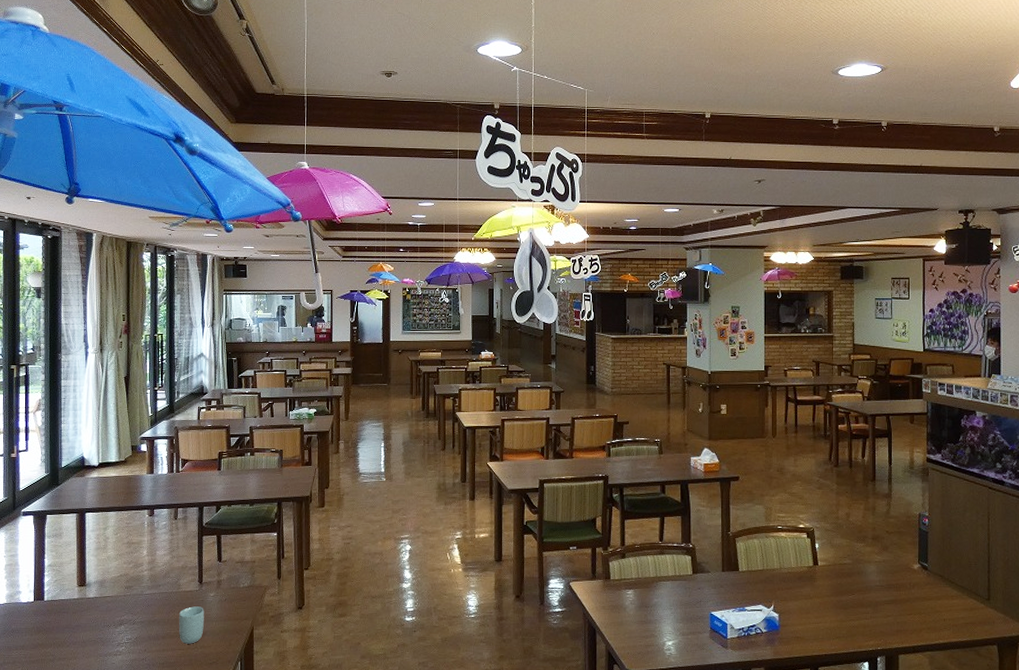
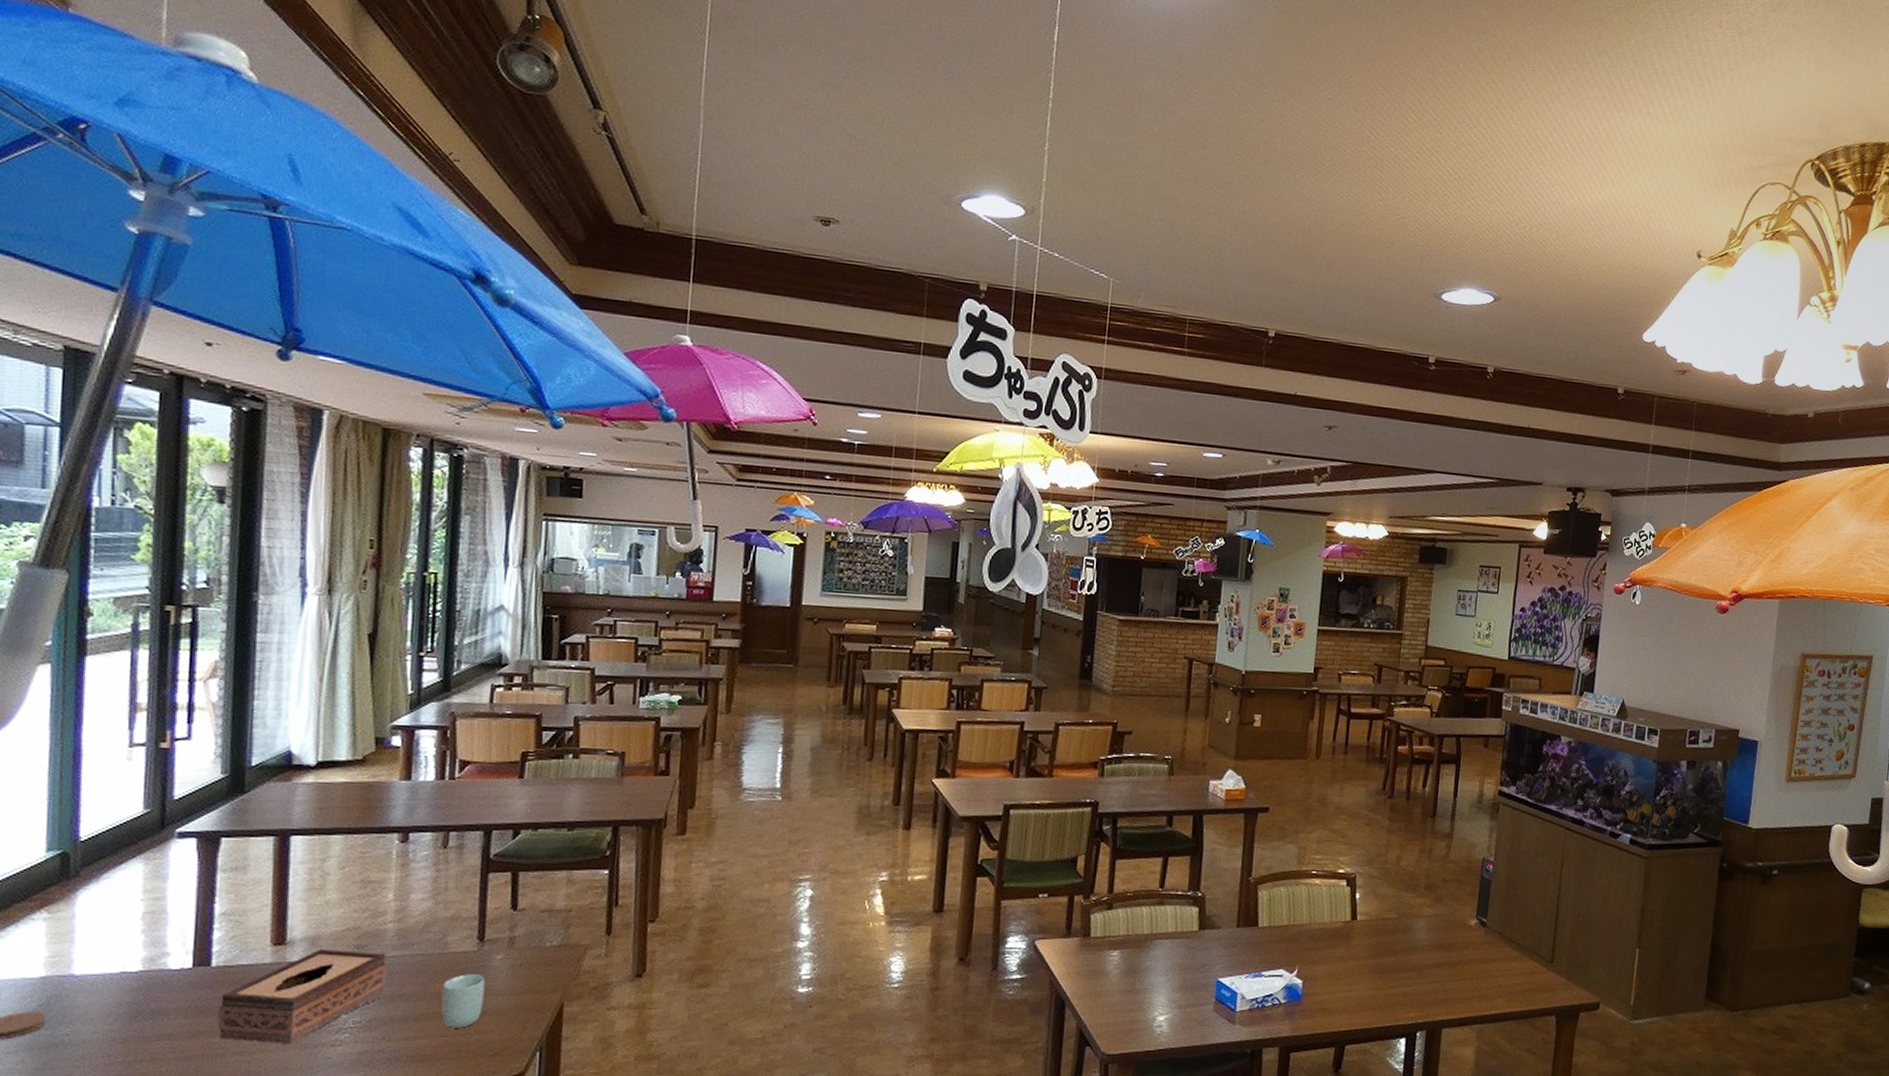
tissue box: none [49,588,145,654] -> present [217,948,387,1045]

